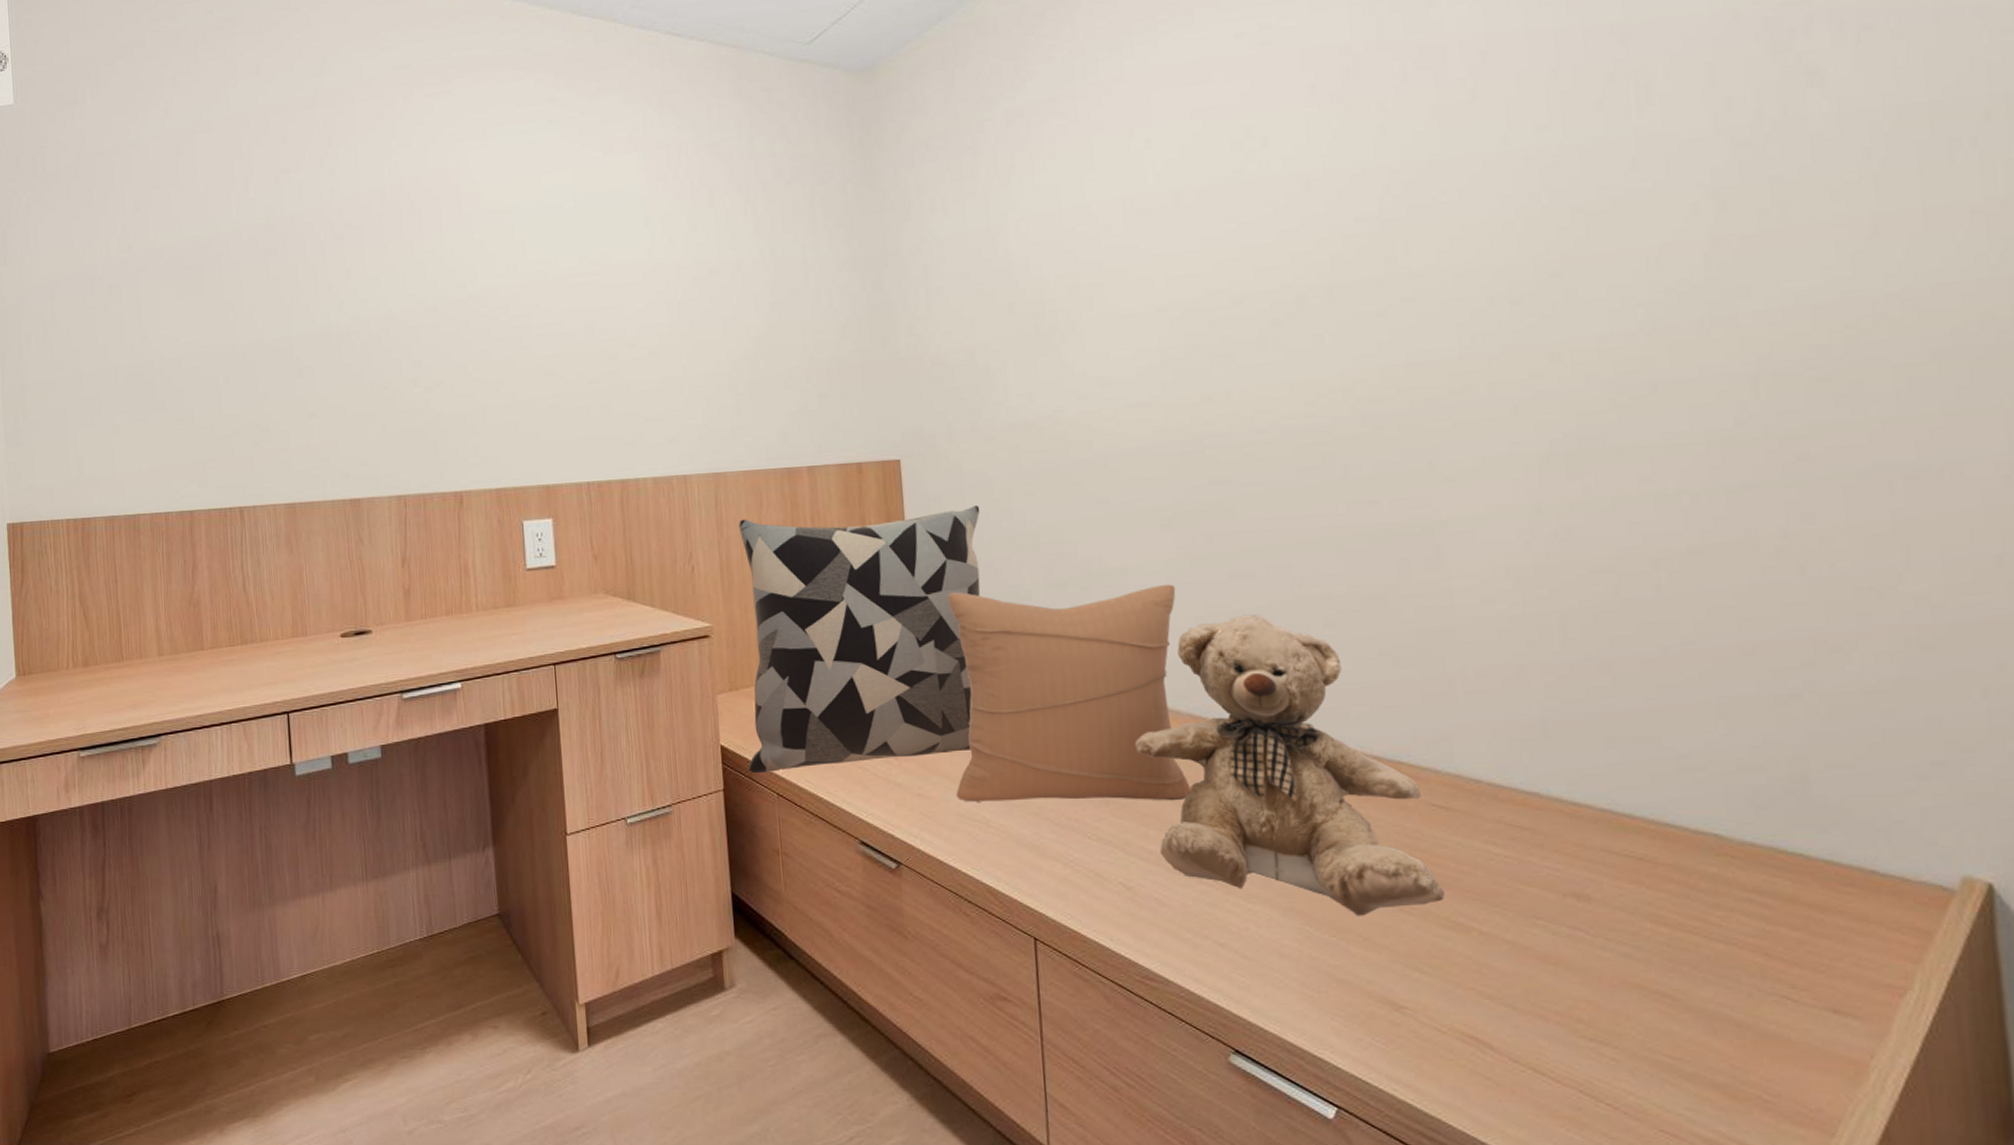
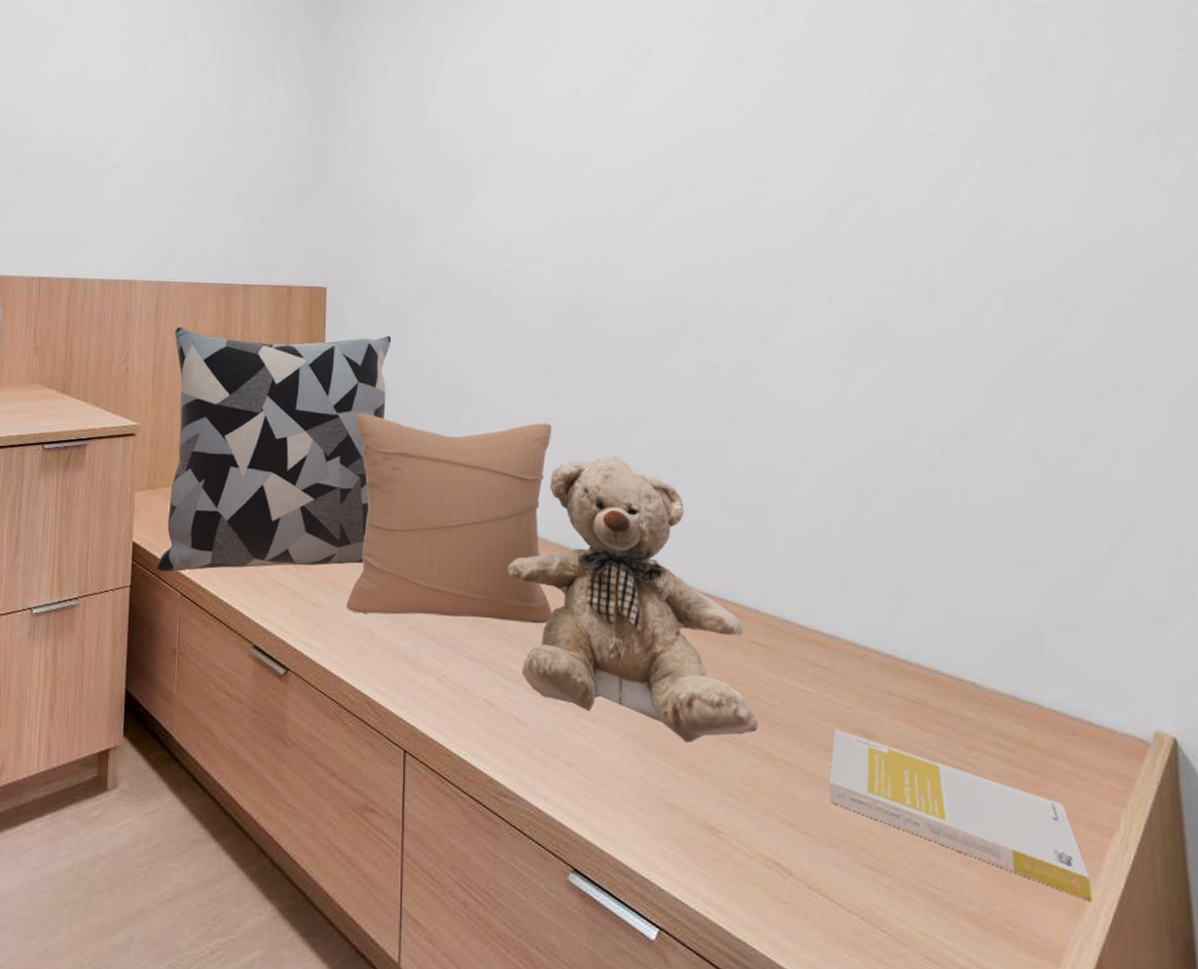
book: none [1534,892,1876,1069] -> present [829,728,1092,902]

